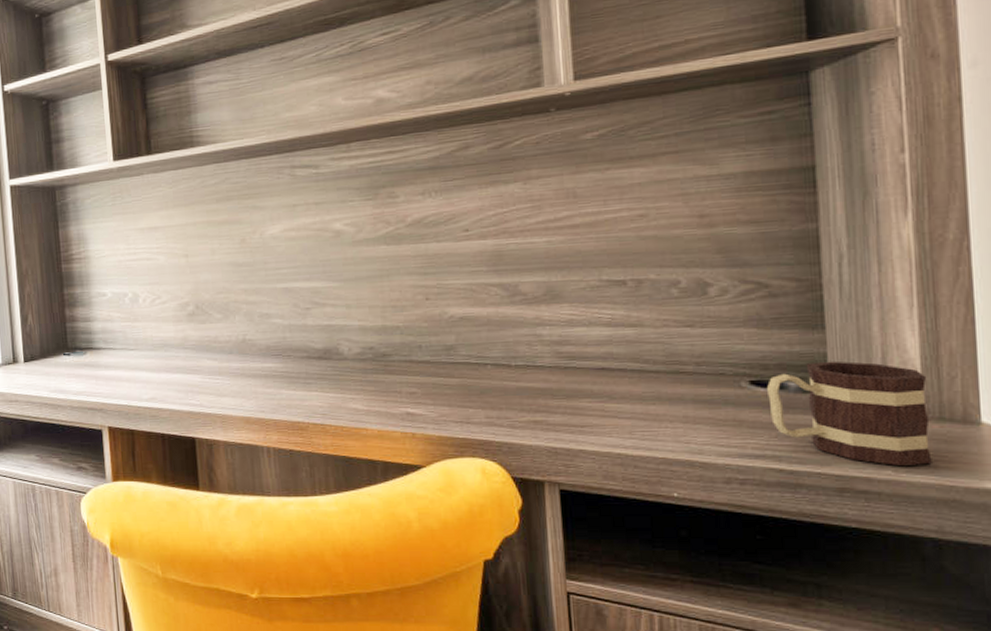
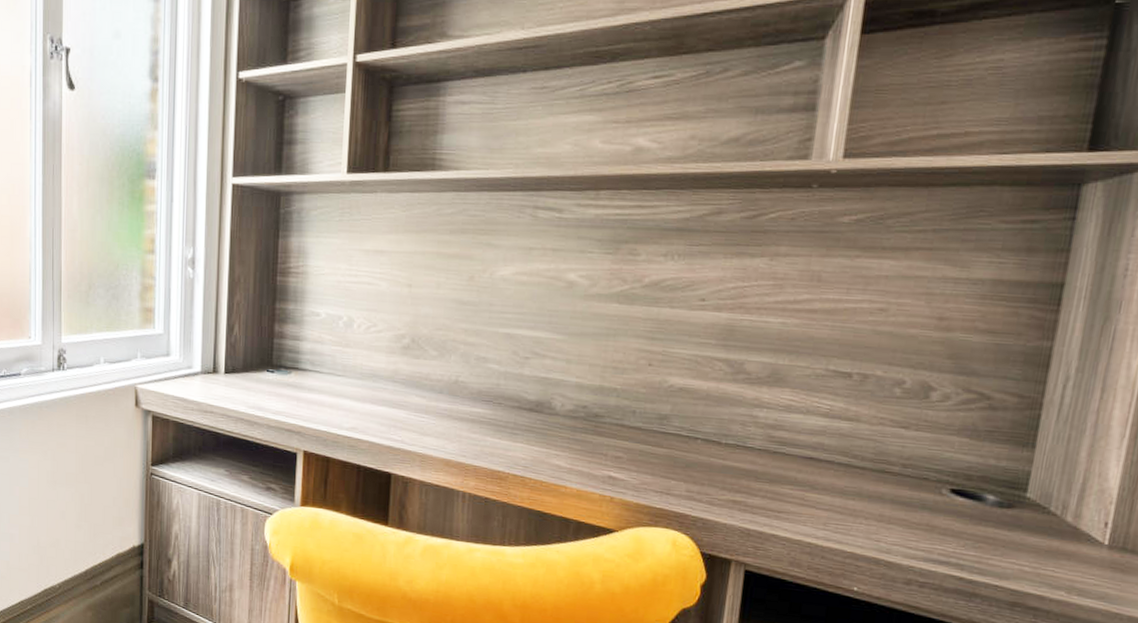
mug: present [766,361,932,467] -> none [962,479,1121,591]

